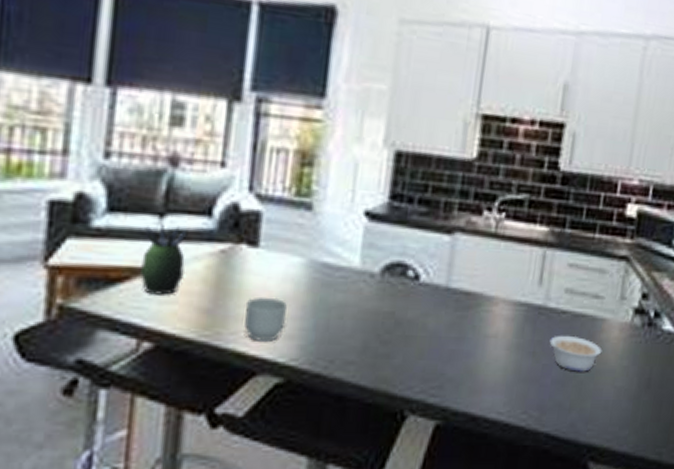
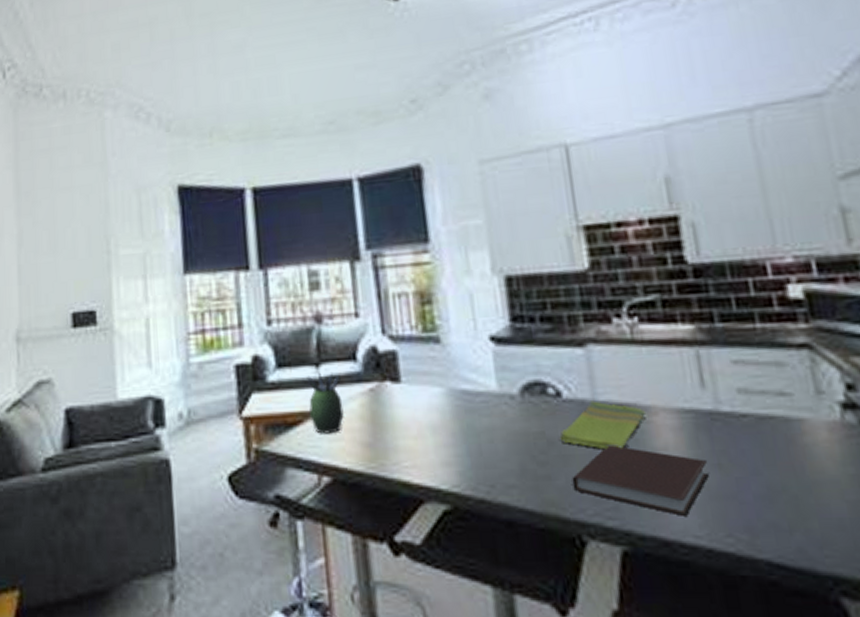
mug: present [244,296,287,342] -> none [401,427,441,470]
dish towel: none [407,287,488,333] -> present [559,401,645,450]
notebook: none [407,329,526,395] -> present [572,444,710,516]
legume: present [549,335,602,372] -> none [735,441,812,484]

